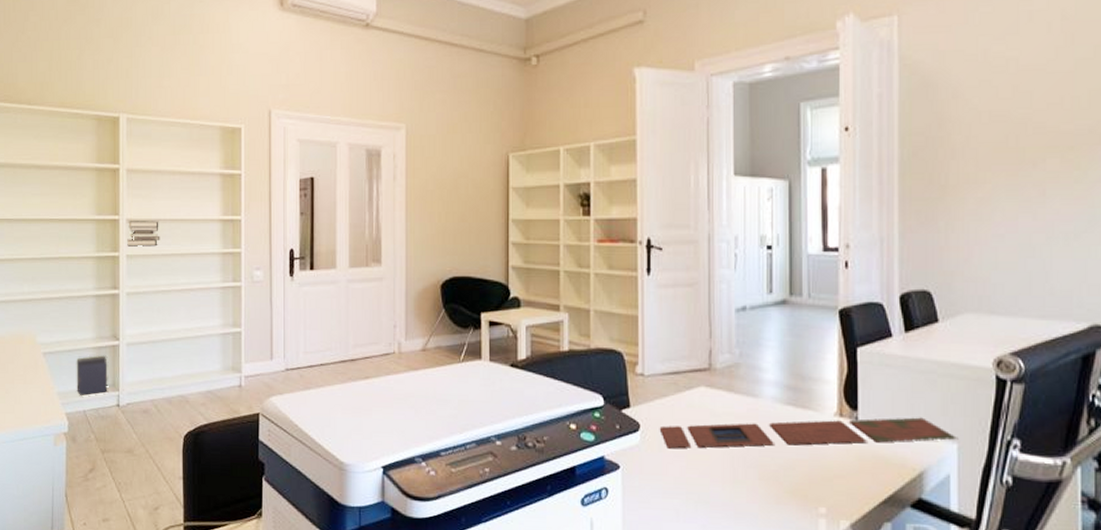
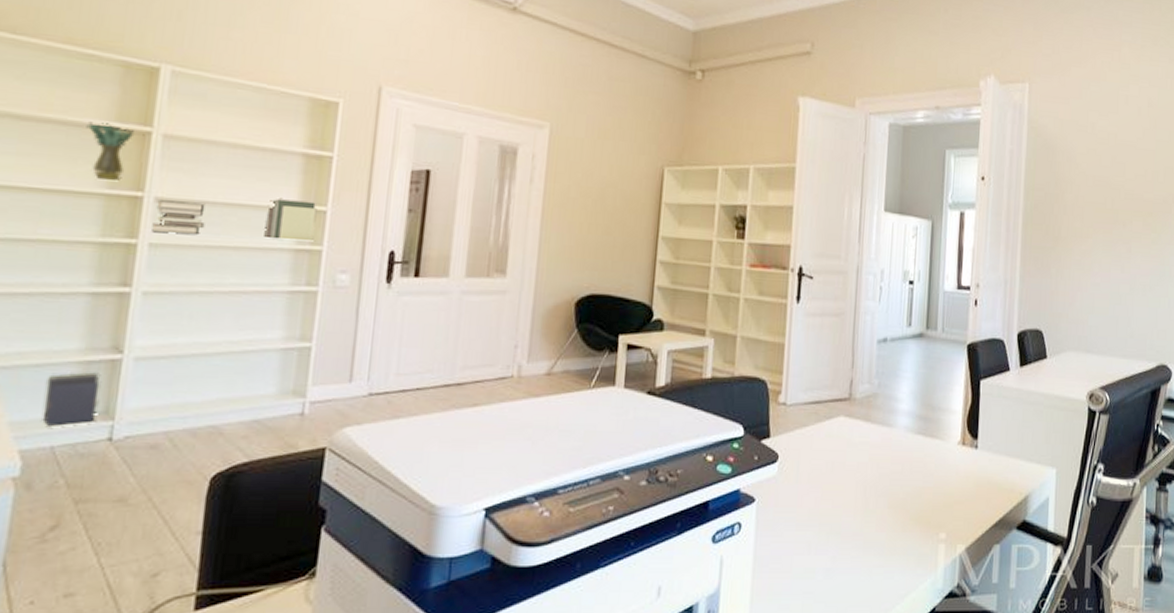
vase: none [79,165,108,209] -> present [86,121,134,182]
books: none [200,213,235,246] -> present [264,199,317,242]
papers: present [659,417,959,449] -> none [797,445,1057,480]

